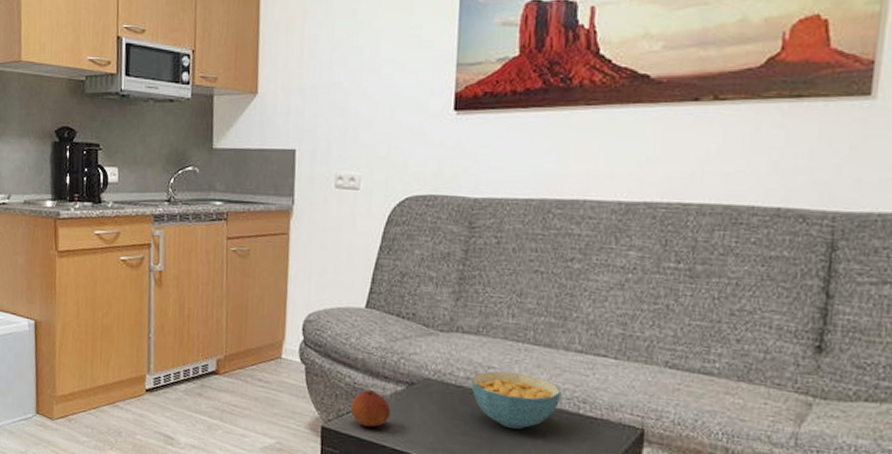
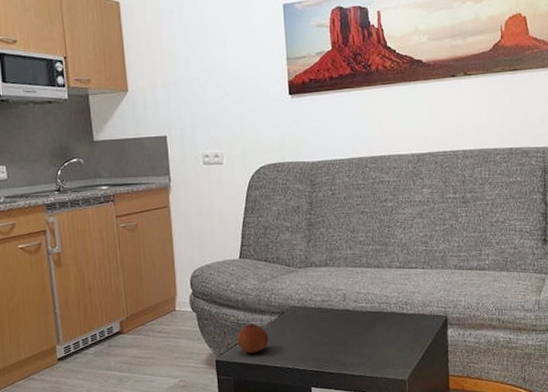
cereal bowl: present [471,371,562,430] -> none [326,291,390,334]

